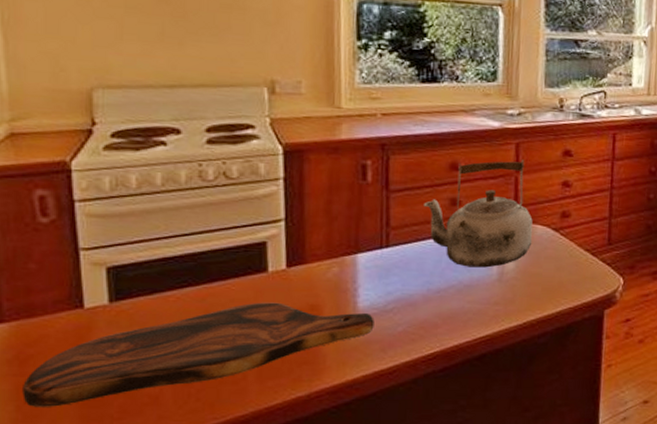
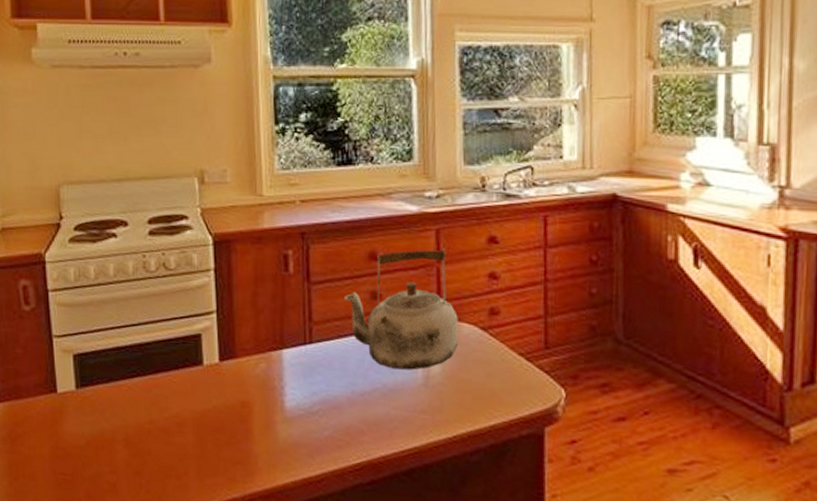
cutting board: present [23,302,374,407] -> none [14,395,301,486]

